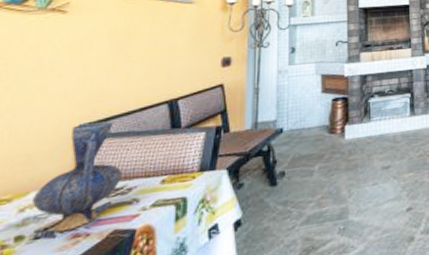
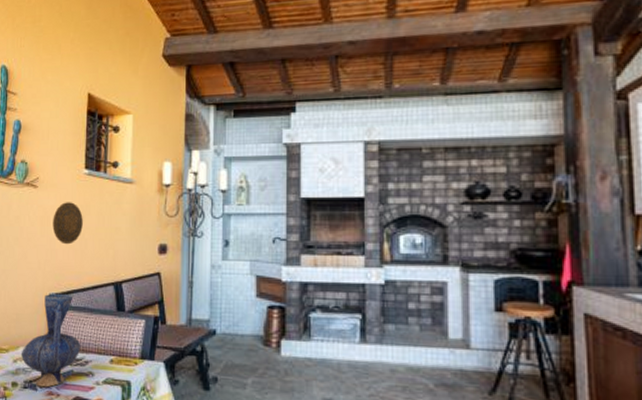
decorative plate: none [87,25,130,70] -> present [52,202,83,245]

